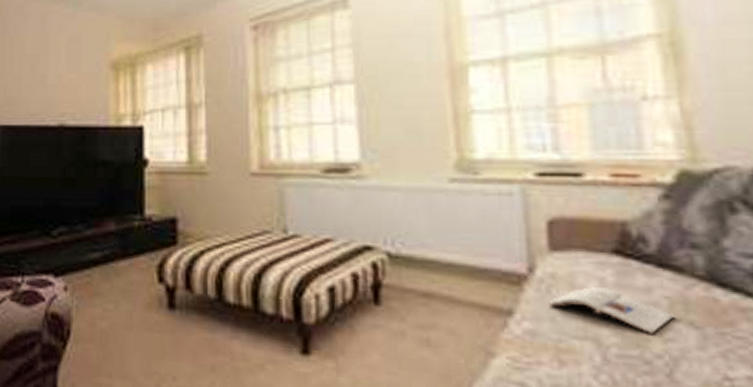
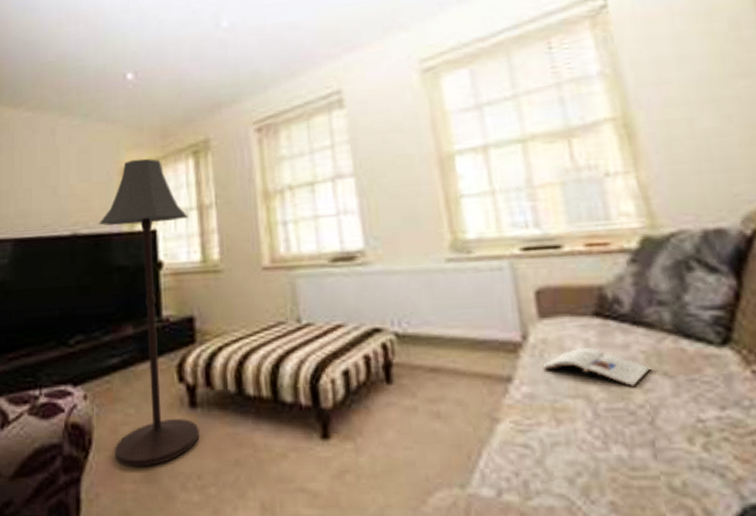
floor lamp: none [86,51,177,364] -> present [99,158,200,468]

